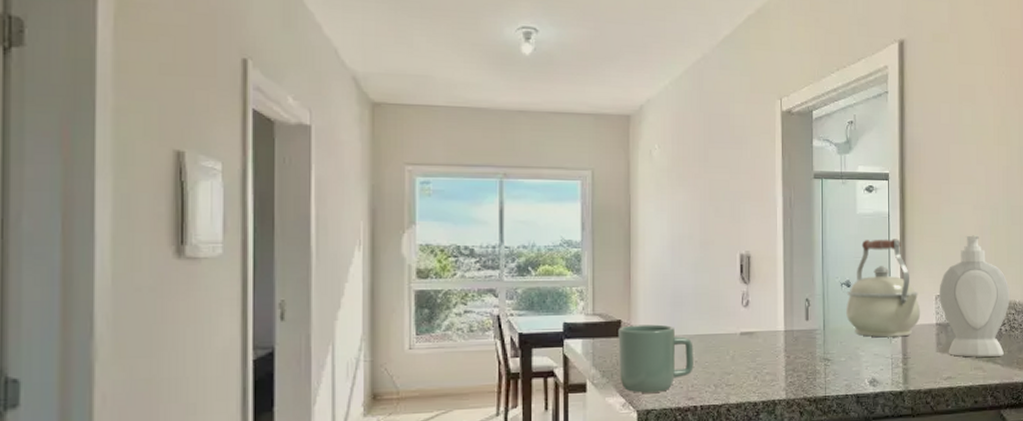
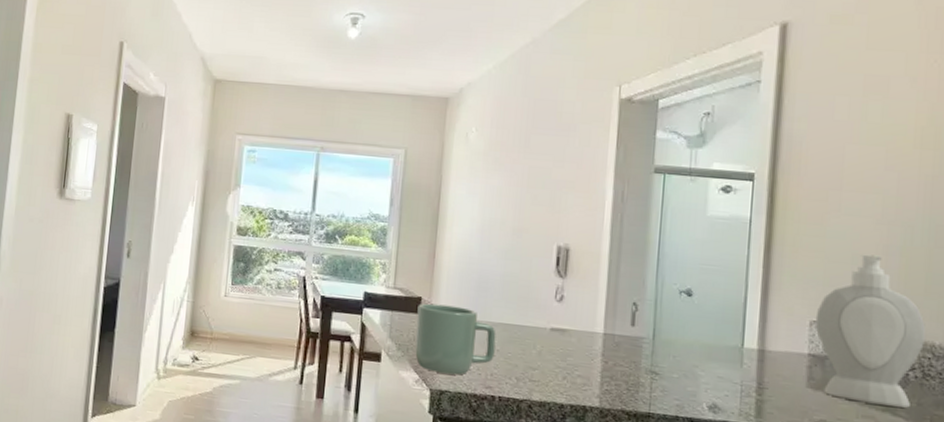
kettle: present [846,239,921,338] -> none [684,246,787,363]

